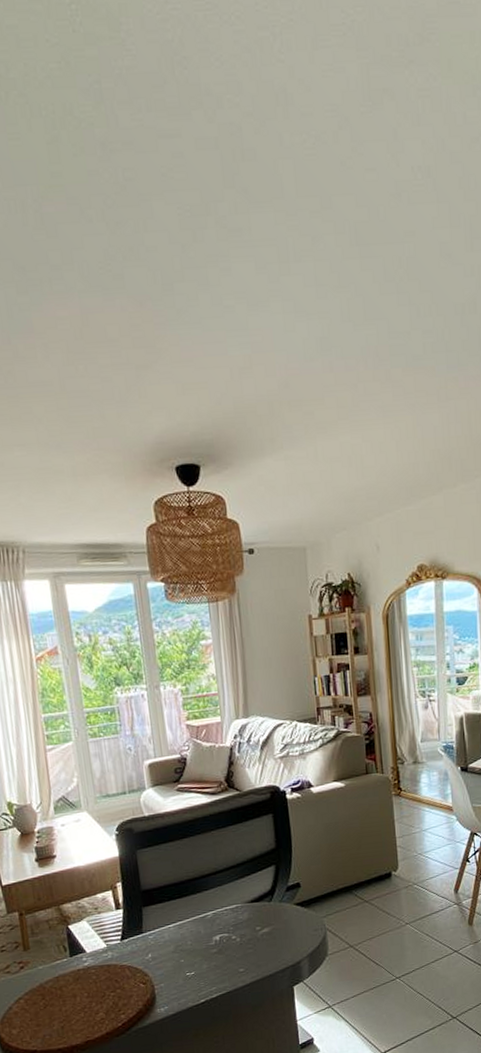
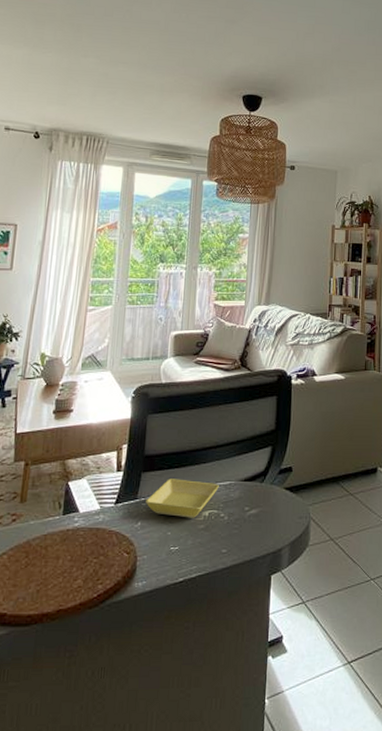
saucer: none [152,908,226,945] -> present [146,479,219,518]

